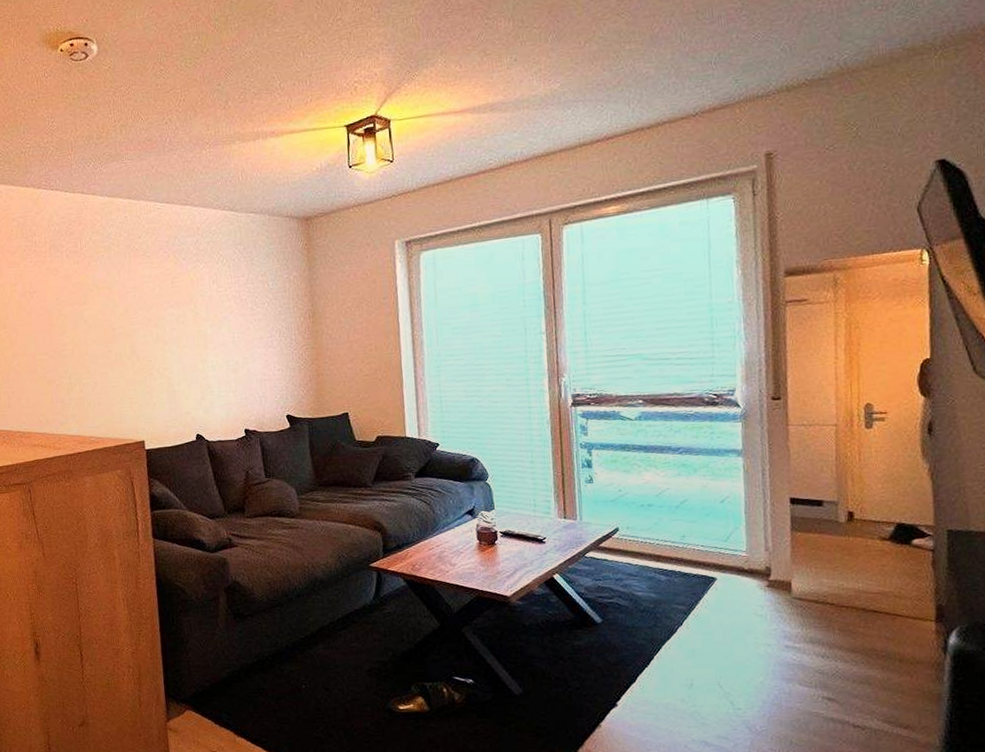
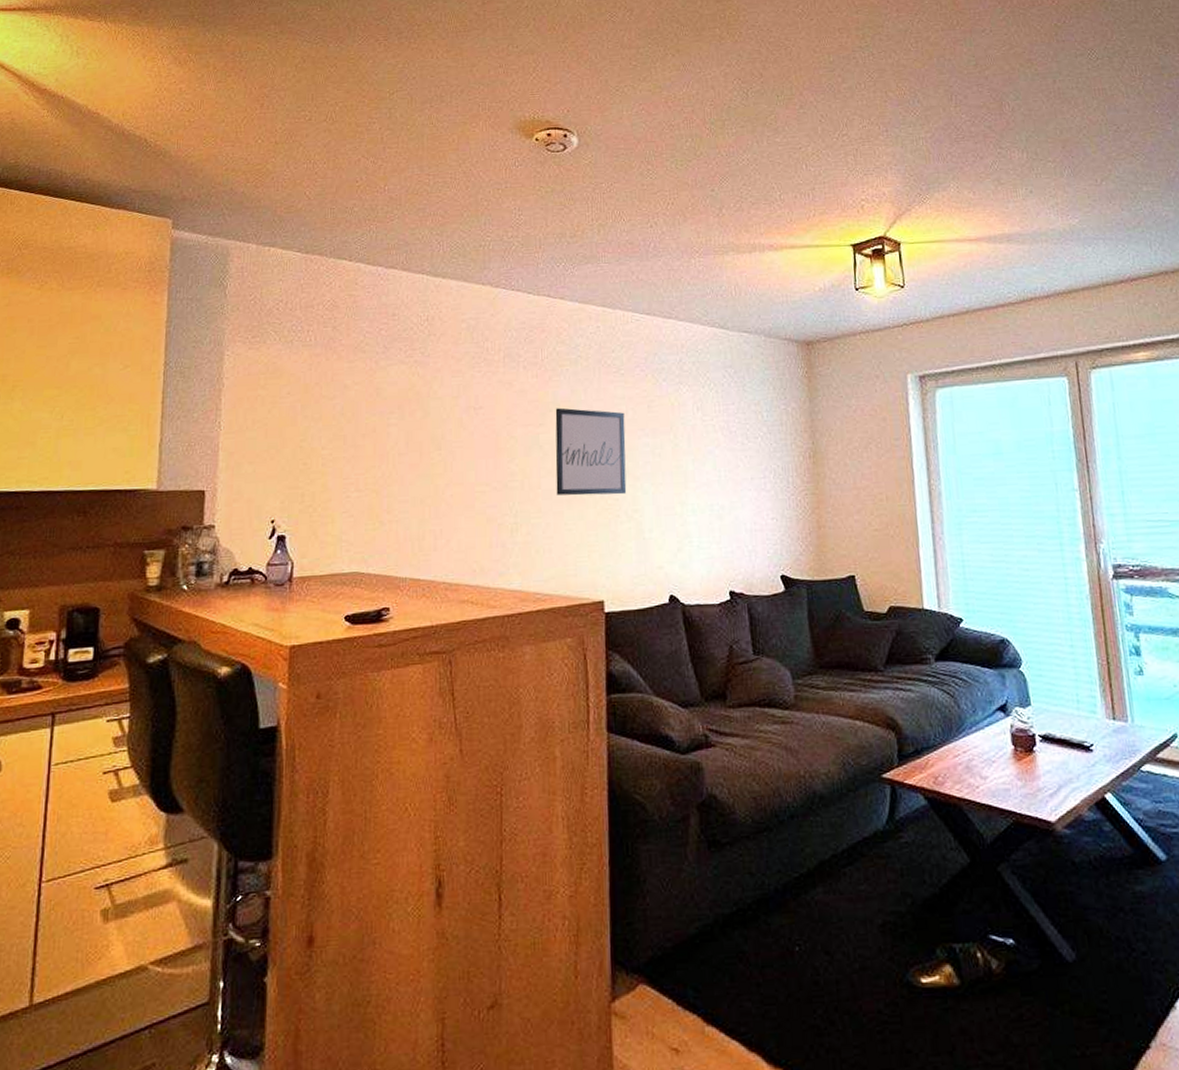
wall art: none [95,288,158,360] -> present [555,407,627,496]

